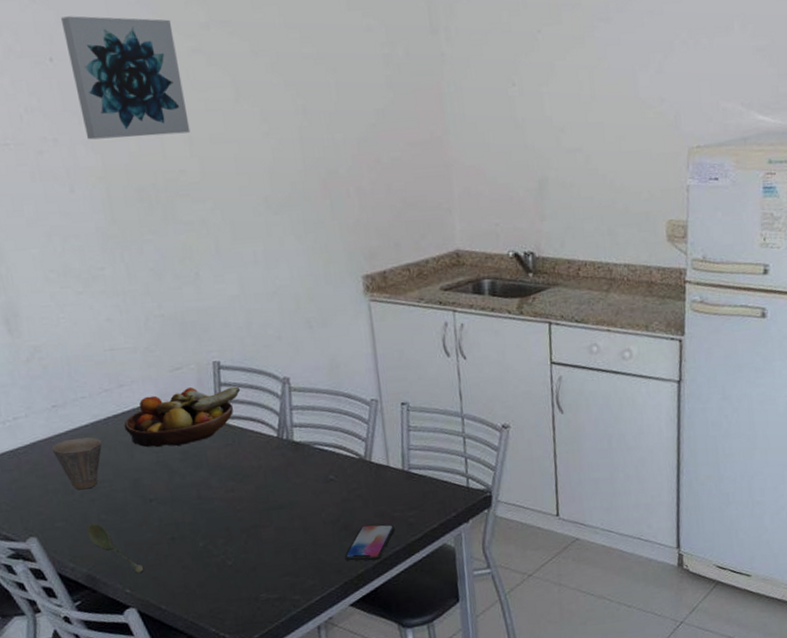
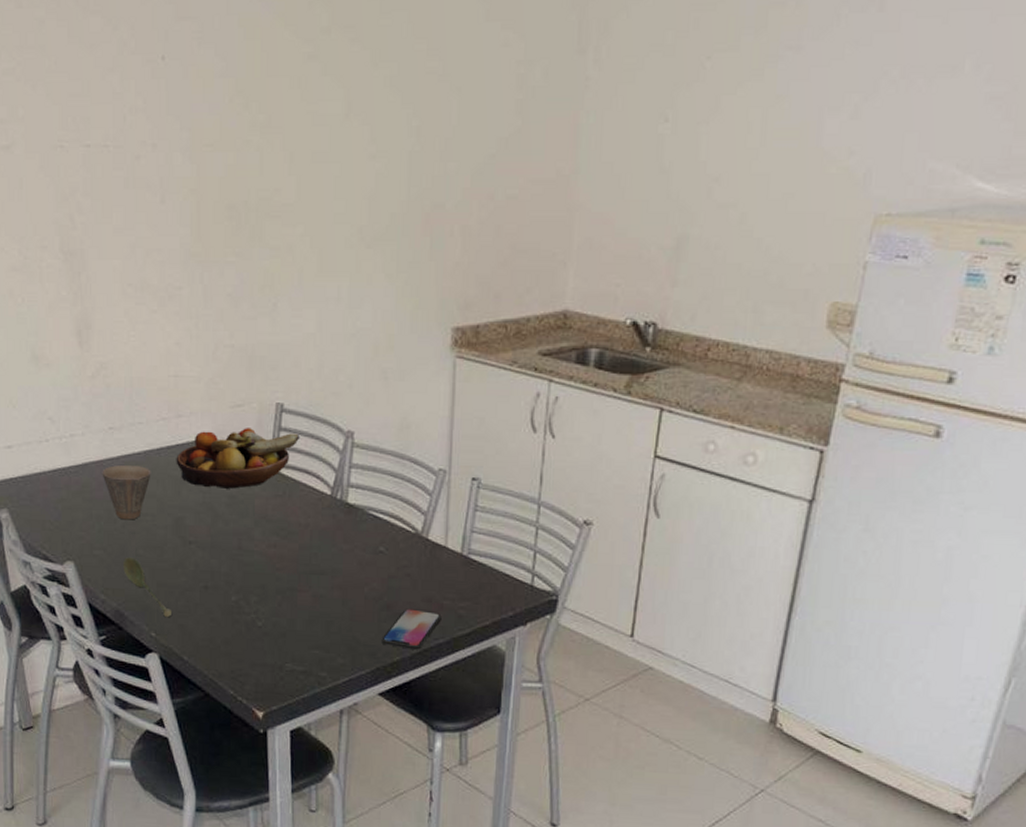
wall art: present [60,16,191,140] -> none [179,12,293,149]

